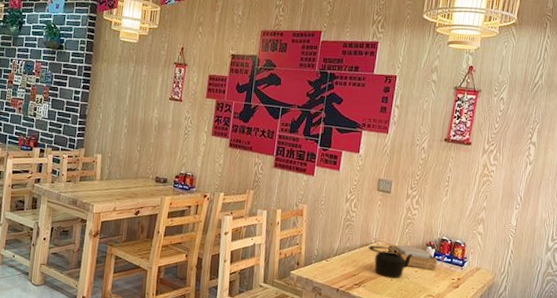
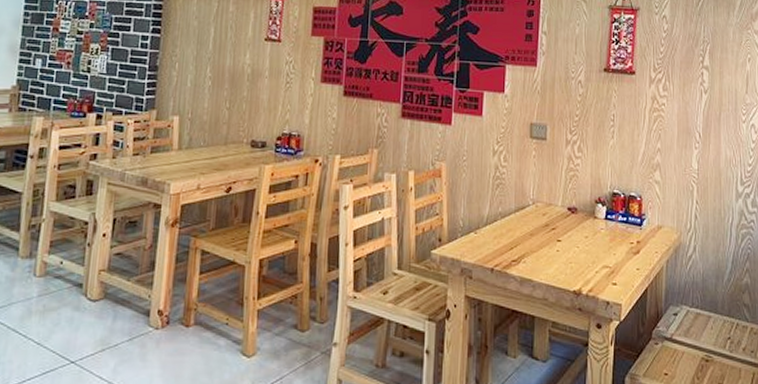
teapot: present [368,245,413,278] -> none [525,207,581,248]
napkin holder: present [388,244,438,271] -> none [550,205,611,234]

